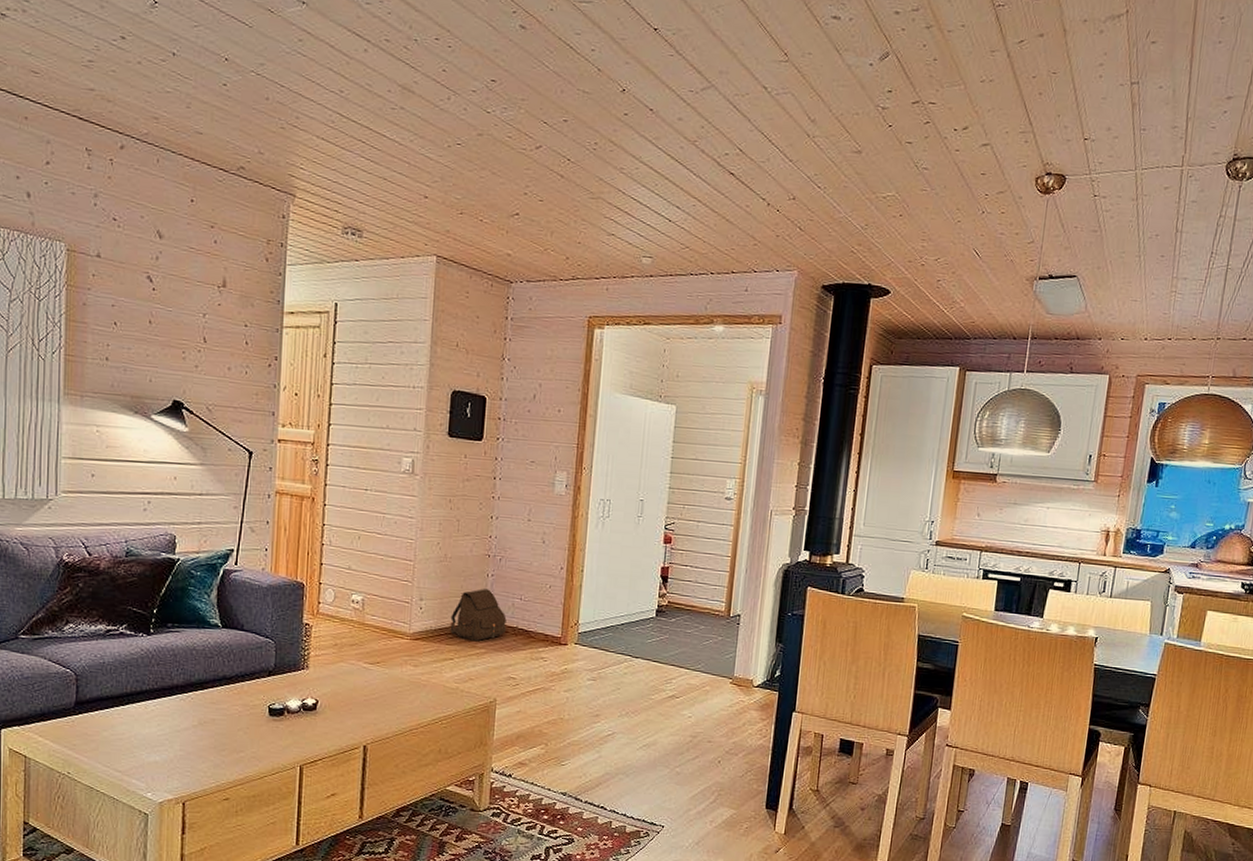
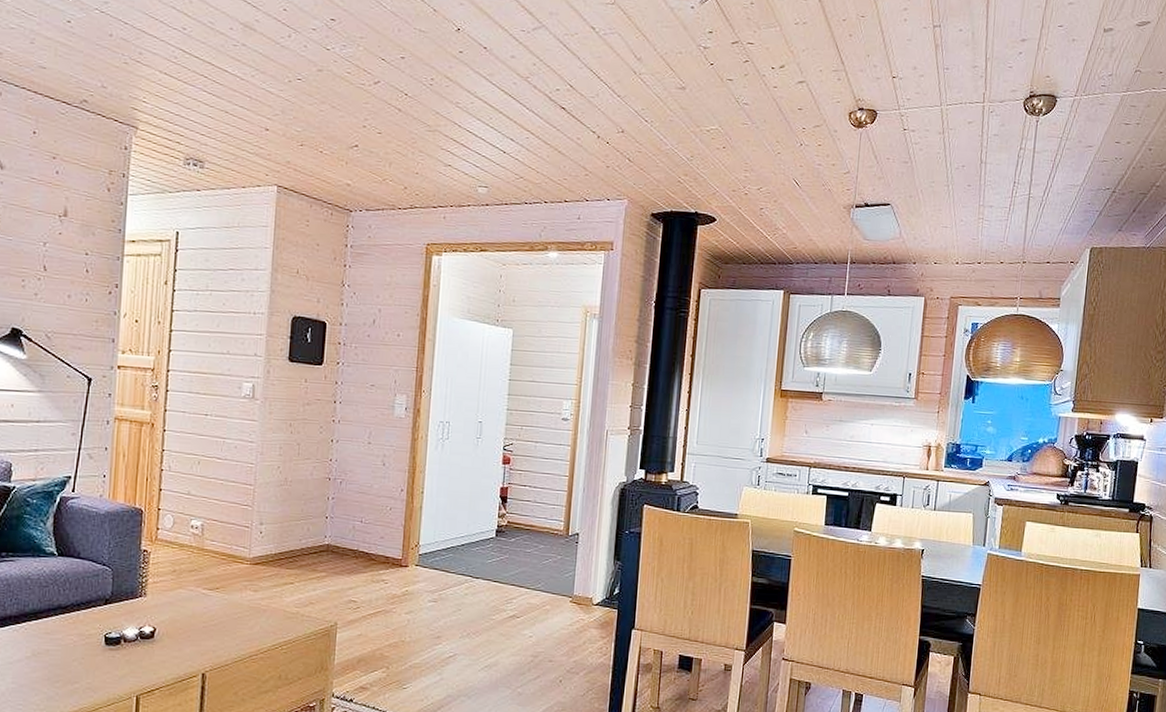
satchel: present [450,589,507,642] -> none [290,512,347,565]

